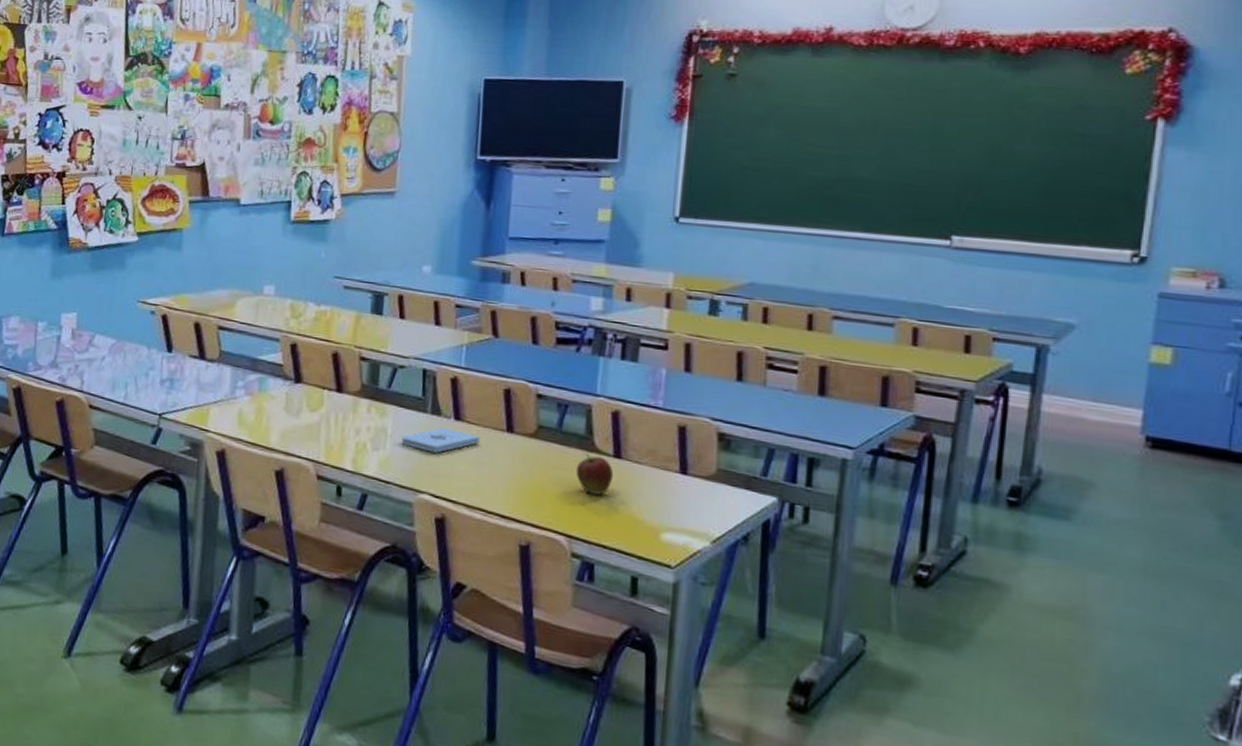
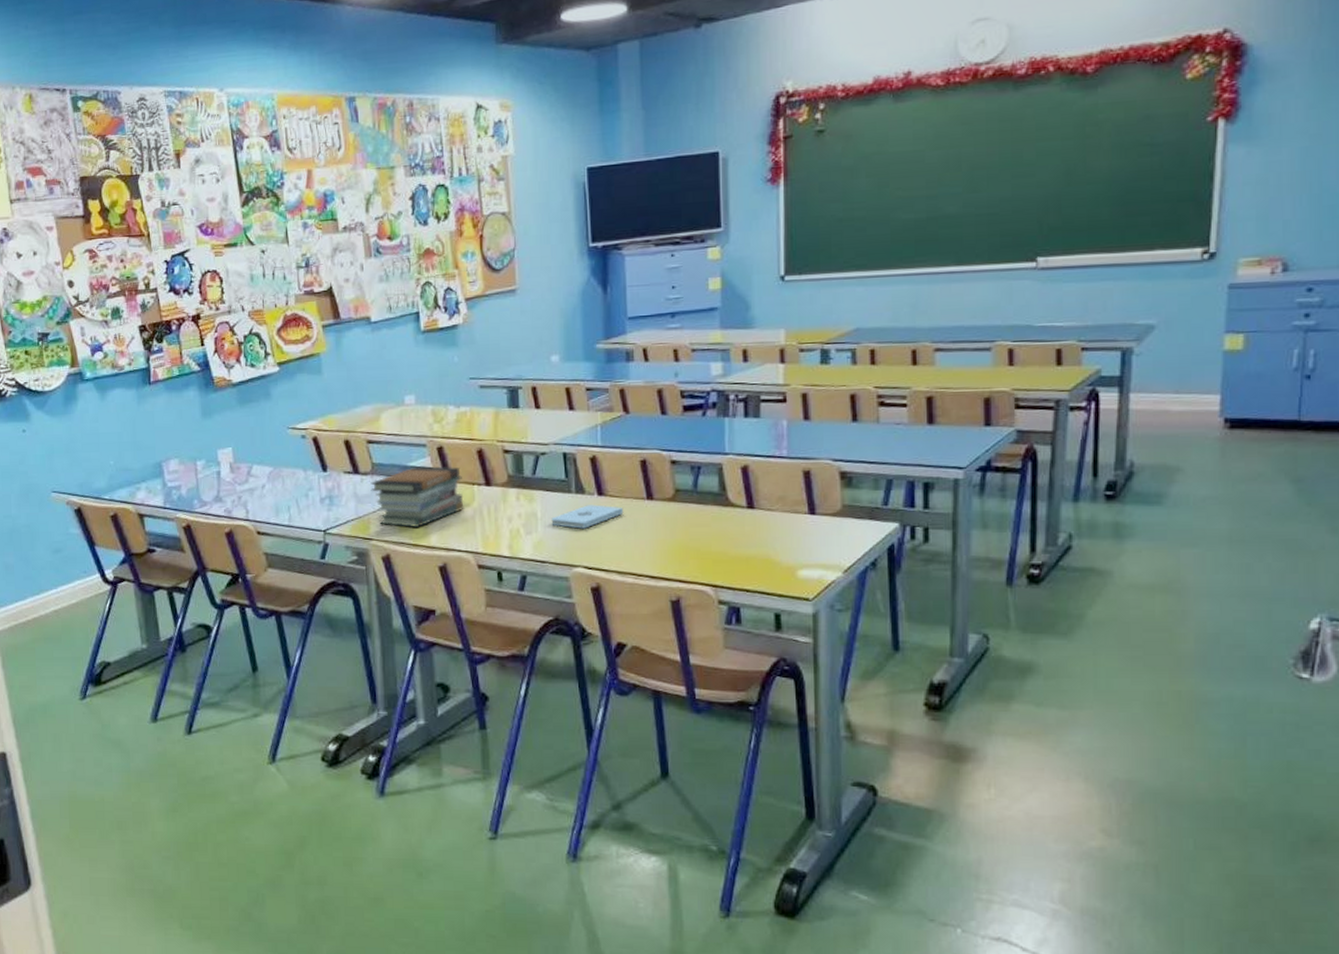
book stack: none [214,360,313,426] -> present [370,465,464,528]
apple: present [575,453,614,495] -> none [714,508,749,545]

